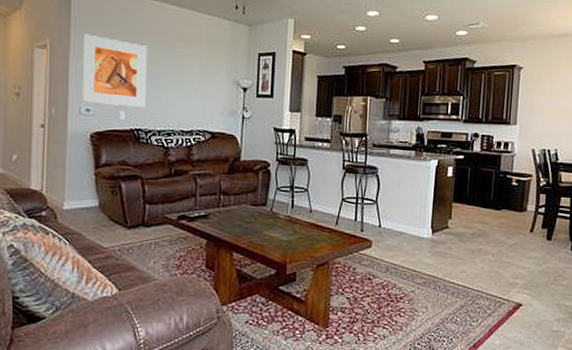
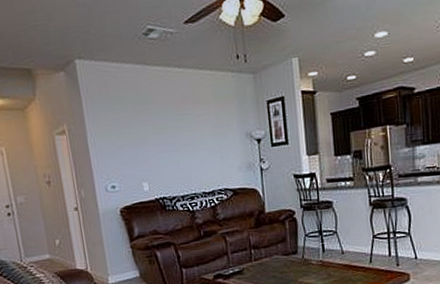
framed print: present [82,34,147,108] -> none [96,112,166,180]

